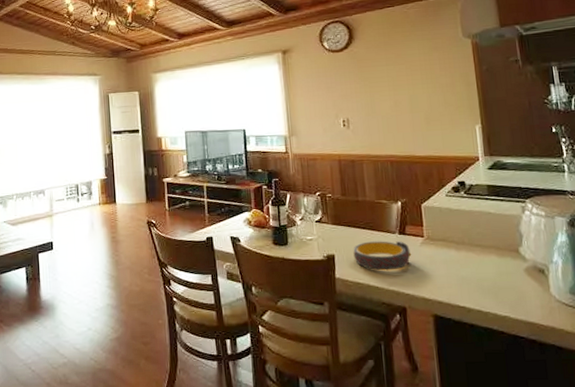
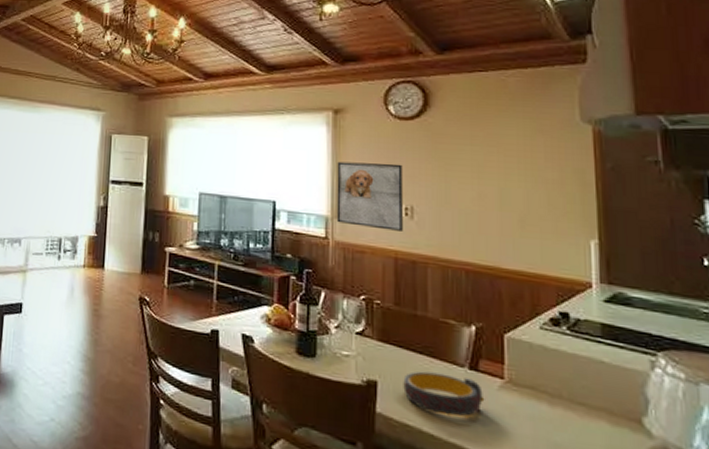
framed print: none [289,87,343,140] -> present [336,161,403,231]

